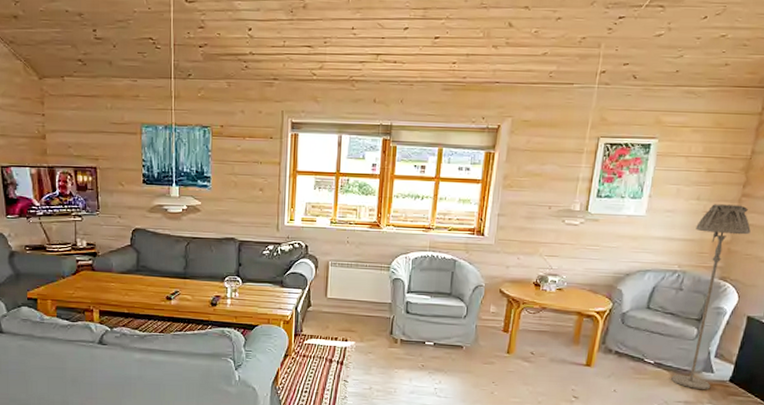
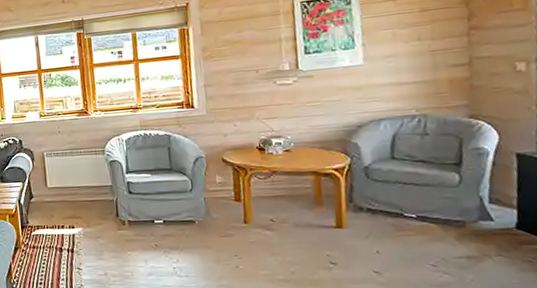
floor lamp: present [671,204,751,389] -> none [425,38,495,241]

